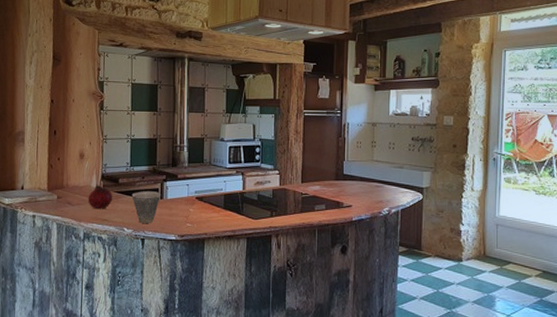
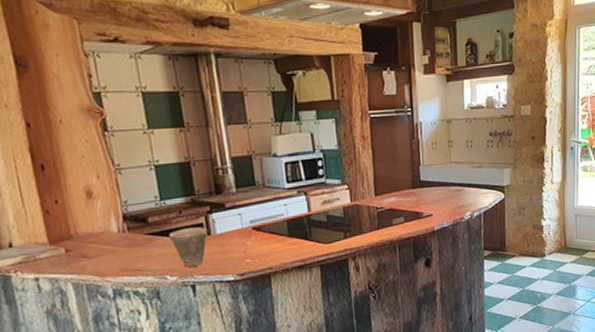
fruit: present [88,185,113,210] -> none [109,228,145,259]

